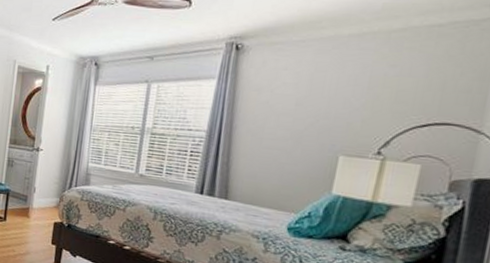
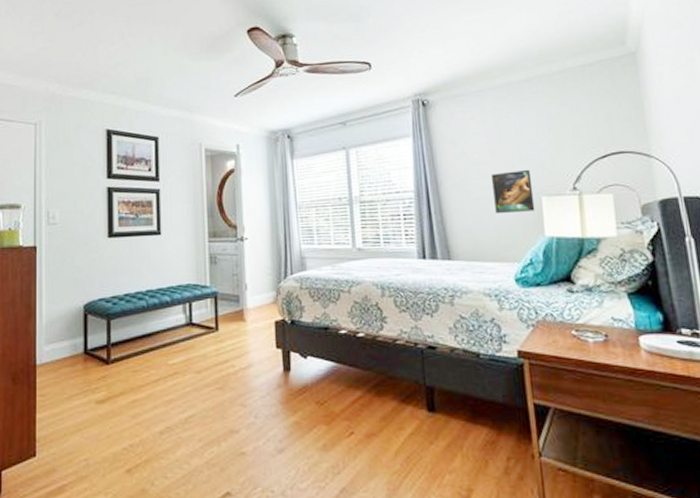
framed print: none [285,126,335,169] -> present [490,169,535,213]

